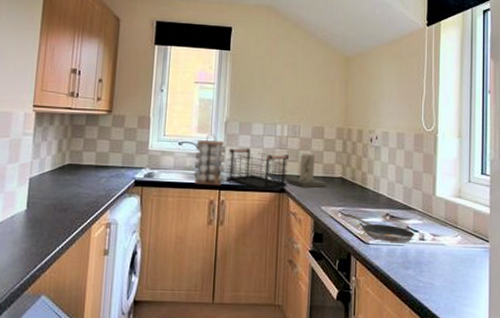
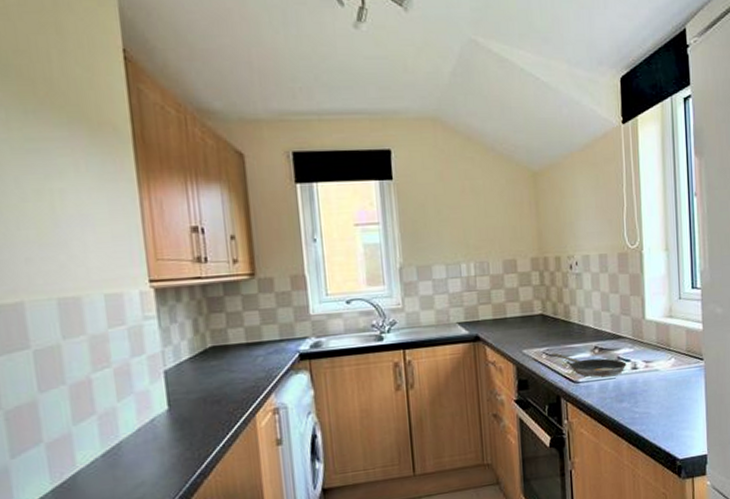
spice rack: present [194,134,226,187] -> none [368,285,408,348]
dish rack: present [226,148,290,190] -> none [407,295,482,343]
paper towel roll: present [286,153,327,188] -> none [480,292,527,333]

